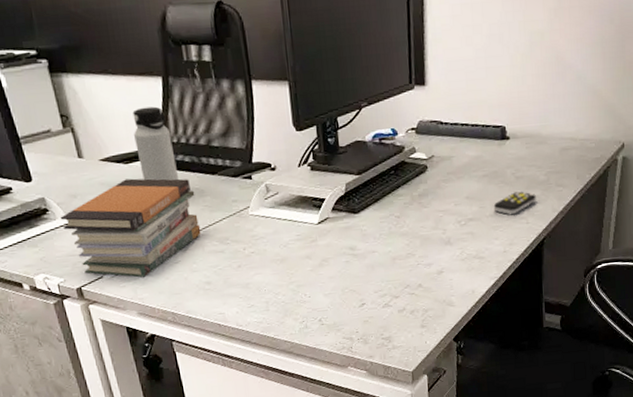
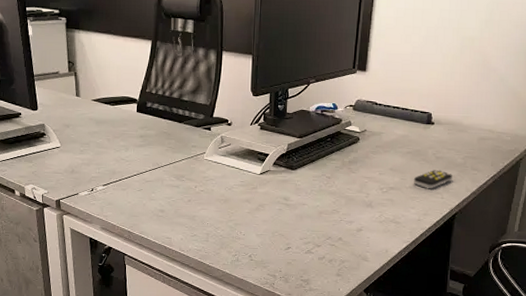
book stack: present [60,178,201,278] -> none [53,117,163,199]
water bottle: present [132,106,178,181] -> none [122,63,152,123]

